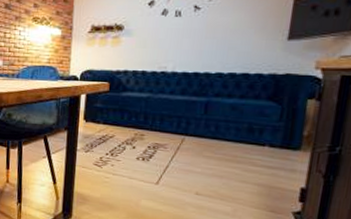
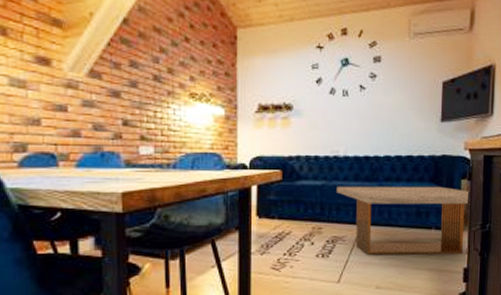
coffee table: none [161,99,317,175] -> present [336,186,469,255]

